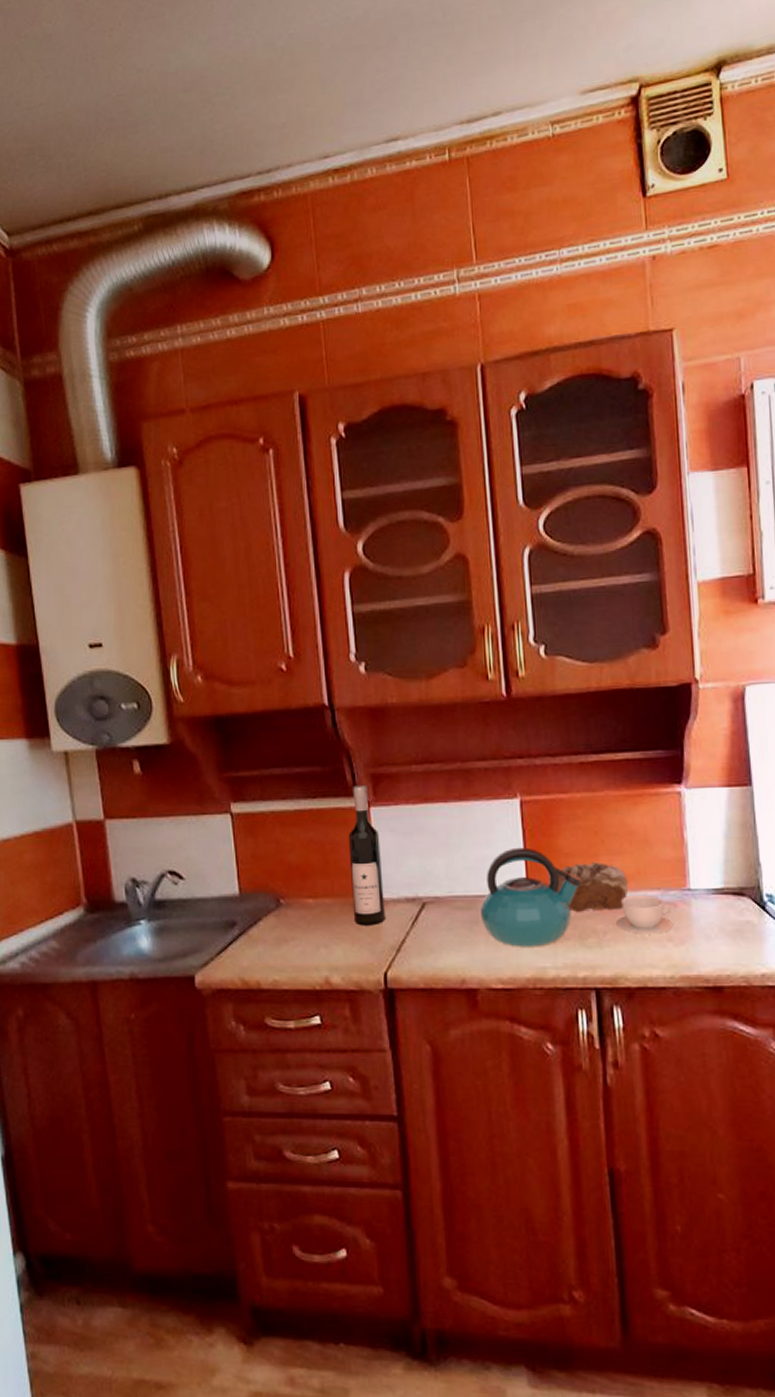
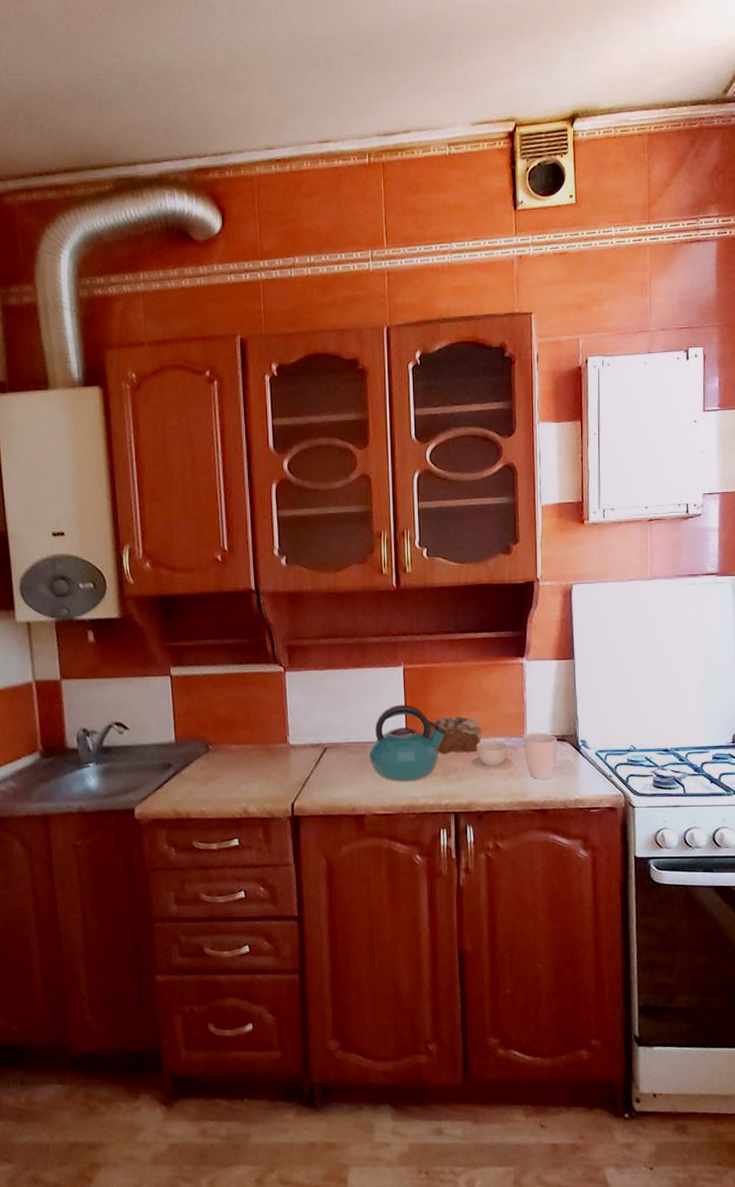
bottle: present [348,784,385,926] -> none [267,654,294,766]
mug: none [684,884,734,948] -> present [523,732,557,780]

